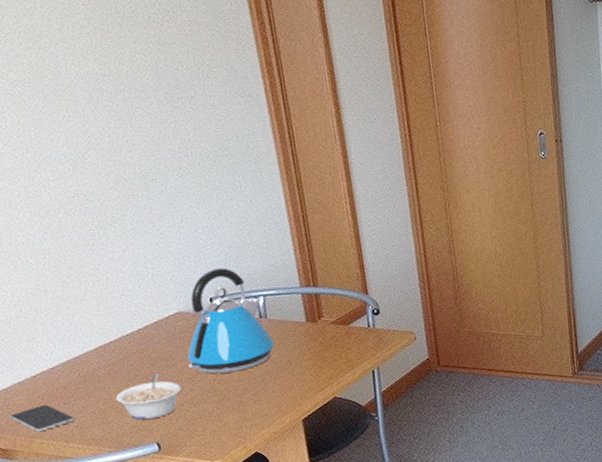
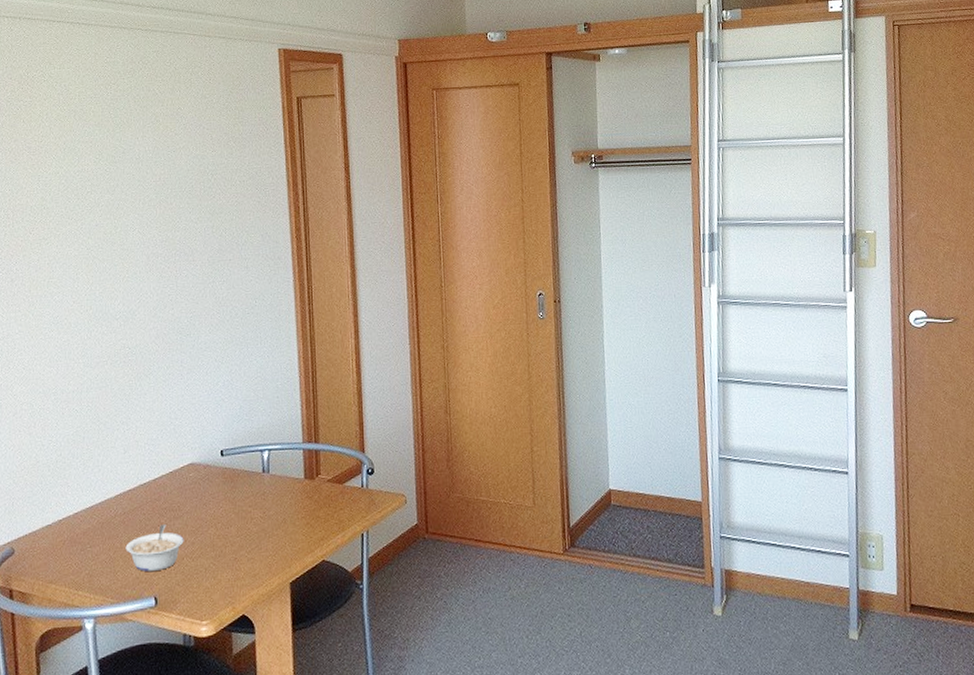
smartphone: present [10,405,75,432] -> none [33,550,87,578]
kettle: present [187,268,275,374] -> none [193,421,273,528]

